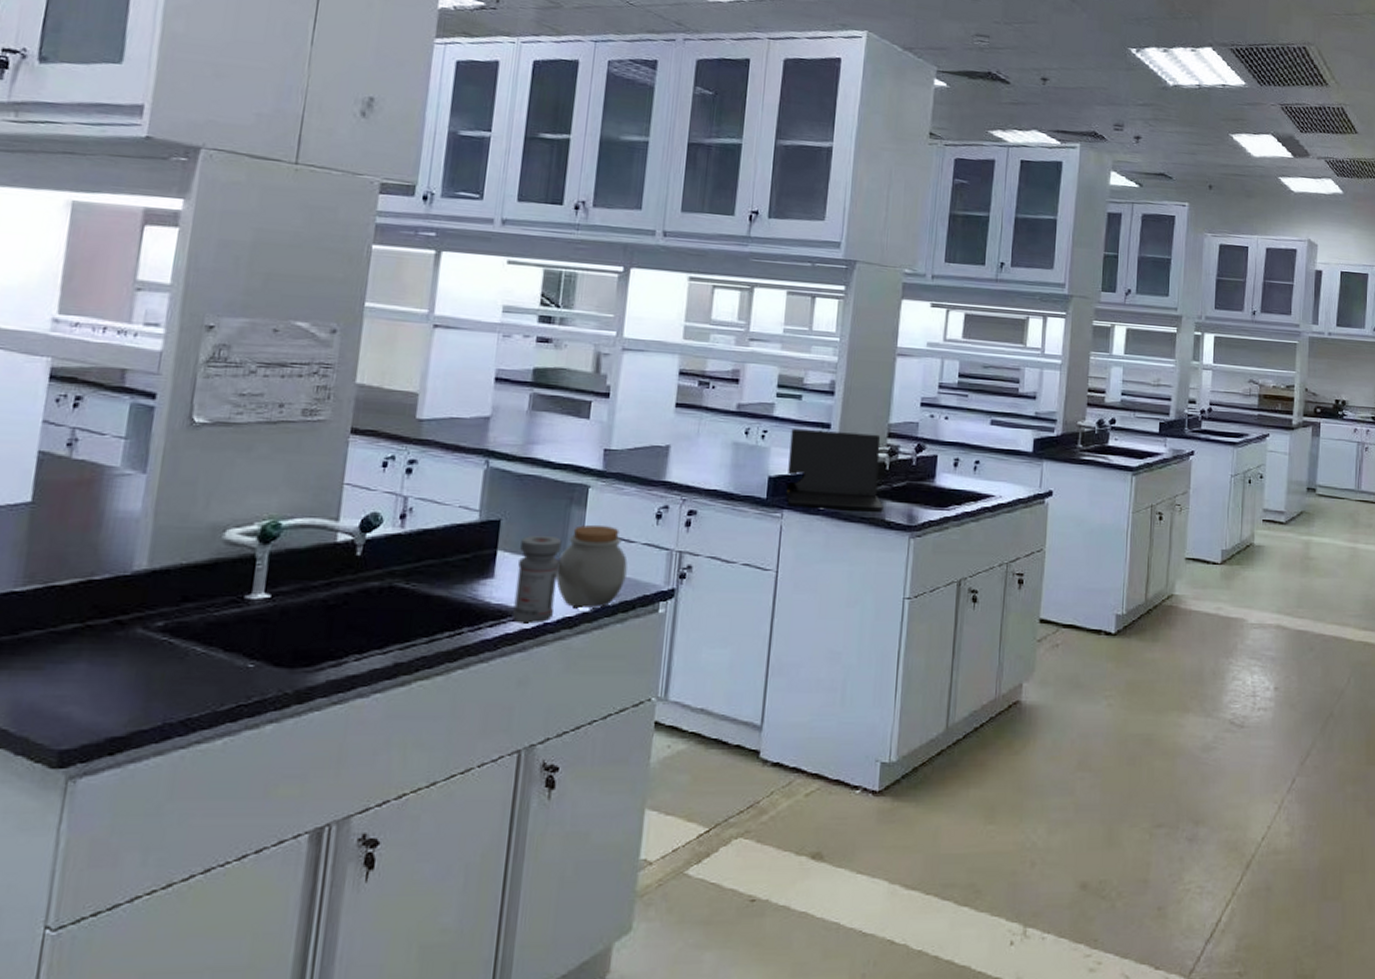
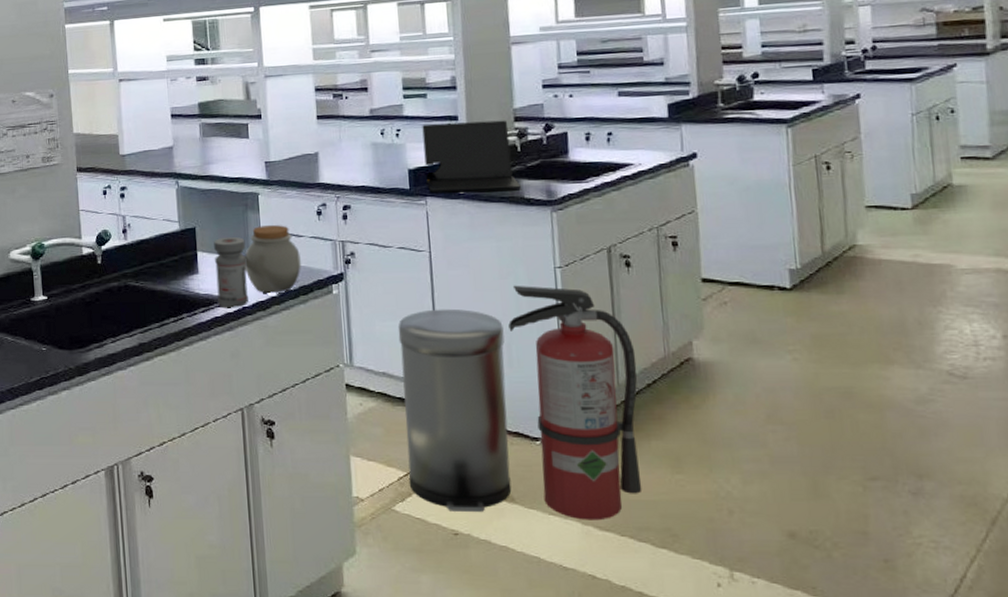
pedal bin: none [709,637,842,874] -> present [397,308,512,512]
fire extinguisher: none [847,614,968,878] -> present [509,285,642,521]

